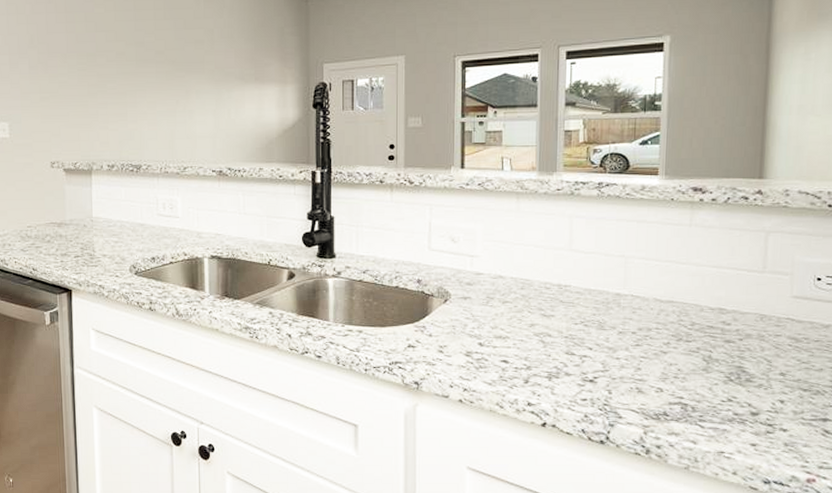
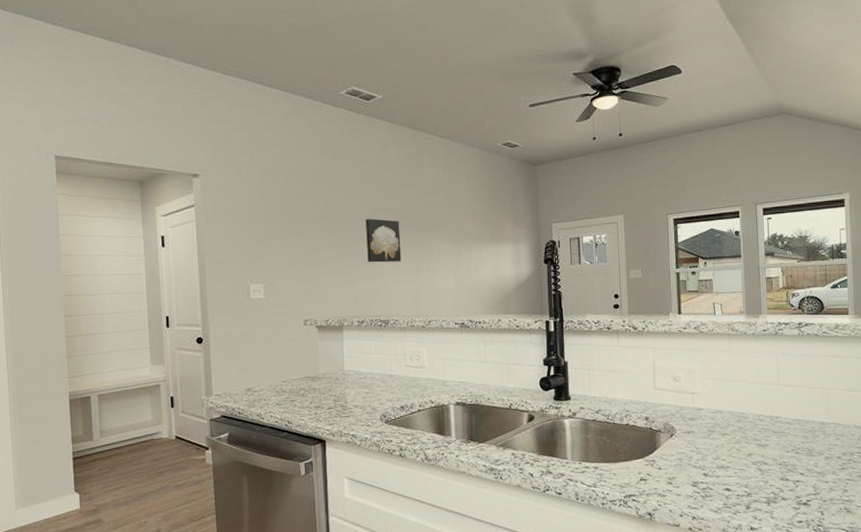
wall art: none [118,54,156,103] -> present [365,219,402,263]

